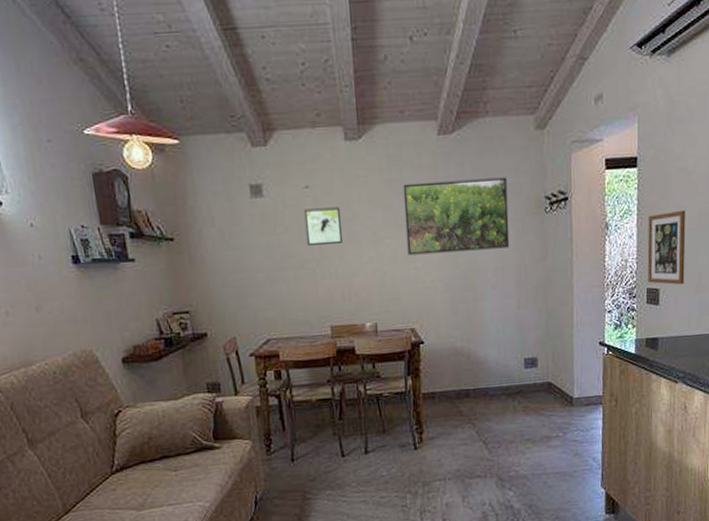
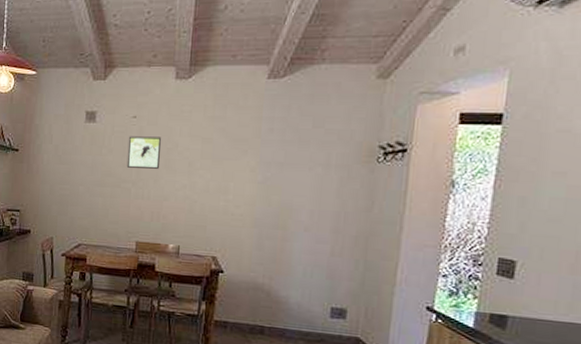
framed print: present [403,177,510,256] -> none [220,121,337,193]
picture frame: present [647,210,686,285] -> none [501,176,565,261]

